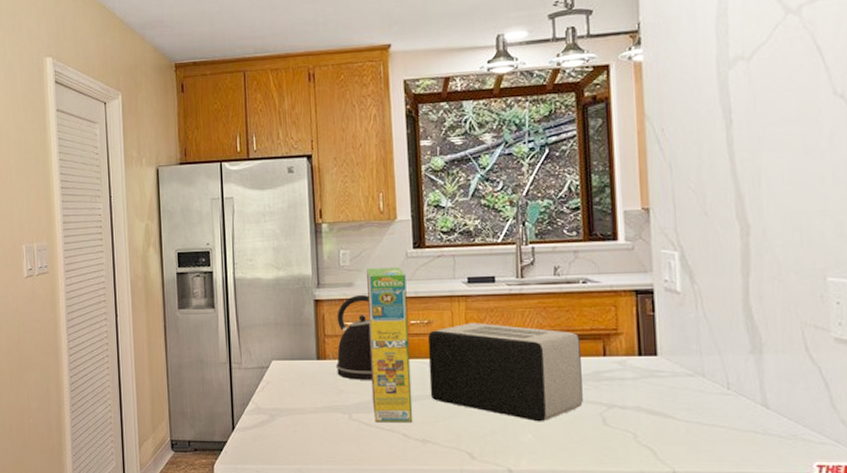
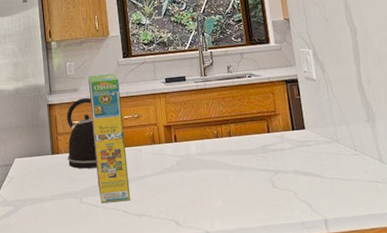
toaster: present [427,322,583,422] -> none [138,114,257,190]

